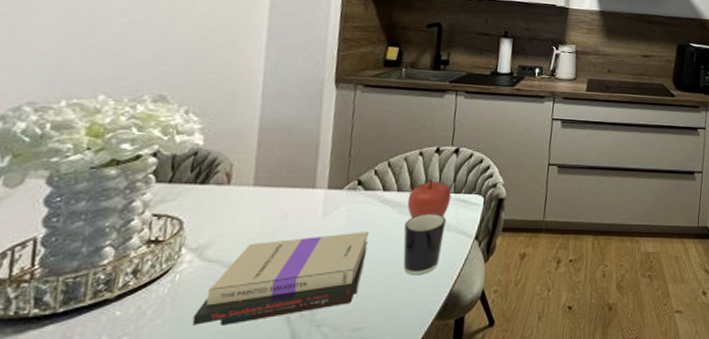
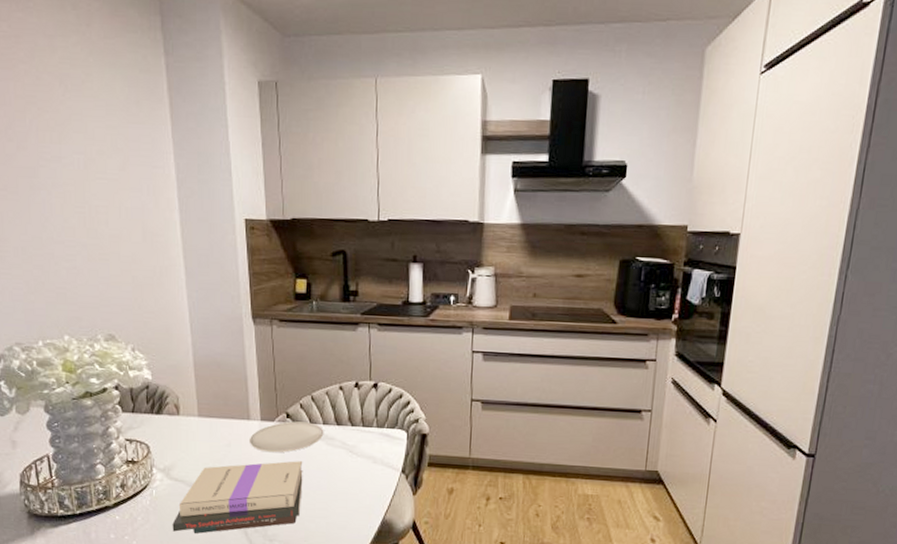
plate: none [310,189,398,224] -> present [248,421,324,453]
mug: present [403,213,446,275] -> none [334,446,372,503]
fruit: present [407,179,452,219] -> none [333,413,375,451]

